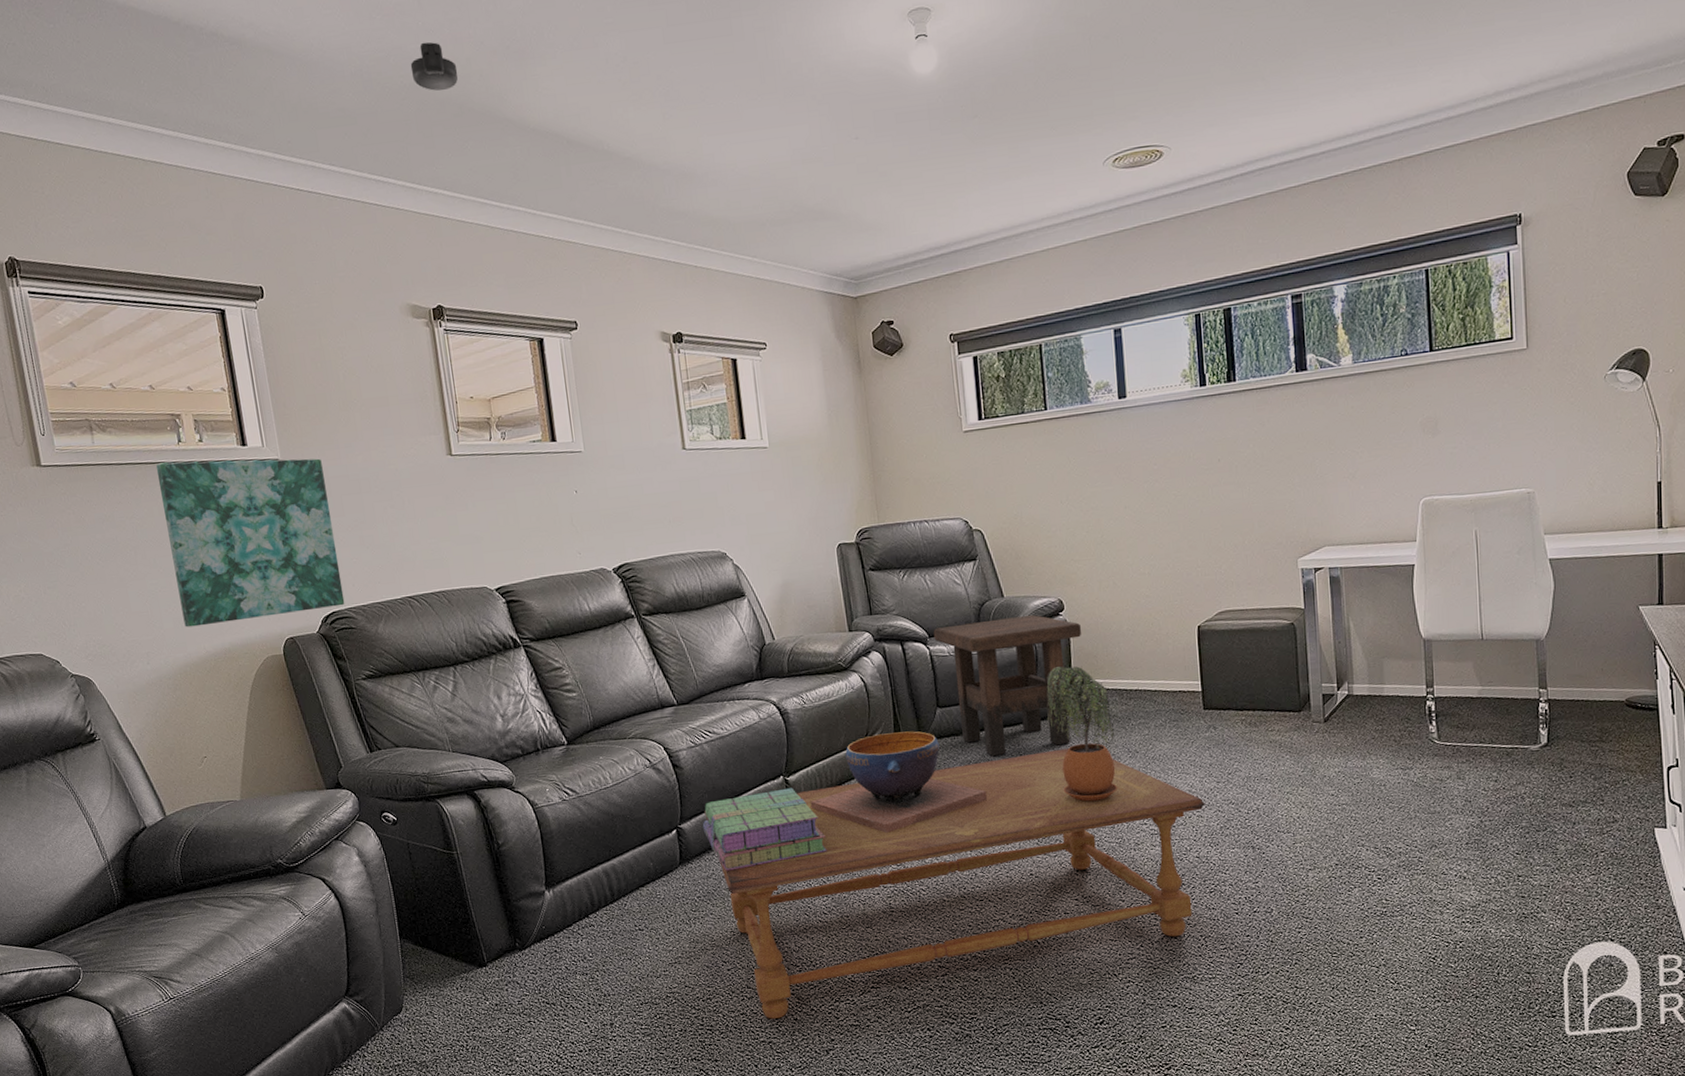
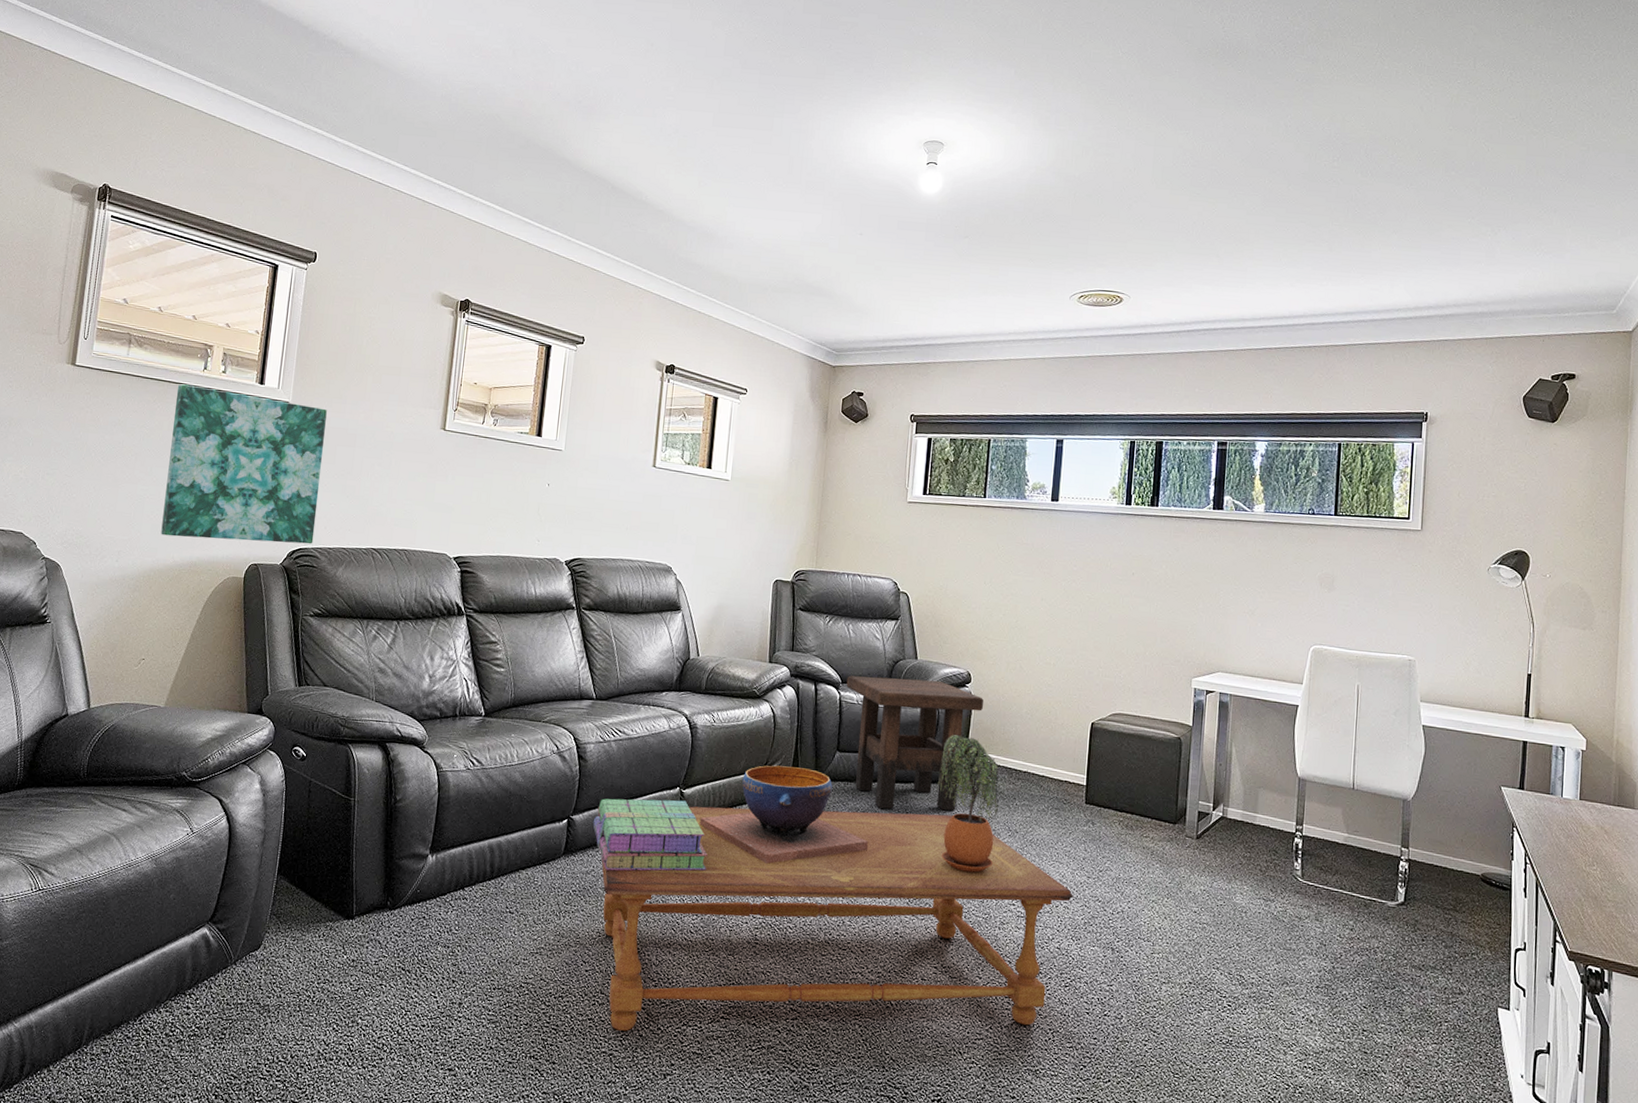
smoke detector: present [410,41,458,91] -> none [492,83,533,126]

